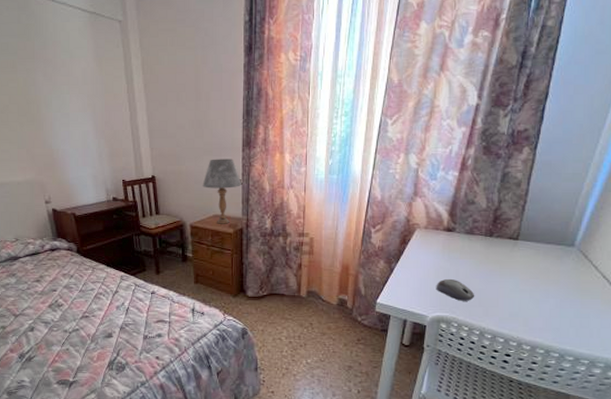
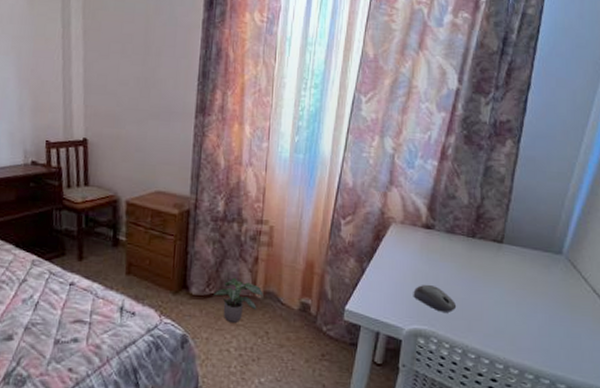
table lamp: present [202,158,241,224] -> none [144,124,192,203]
potted plant: none [266,281,307,317] -> present [214,277,264,323]

